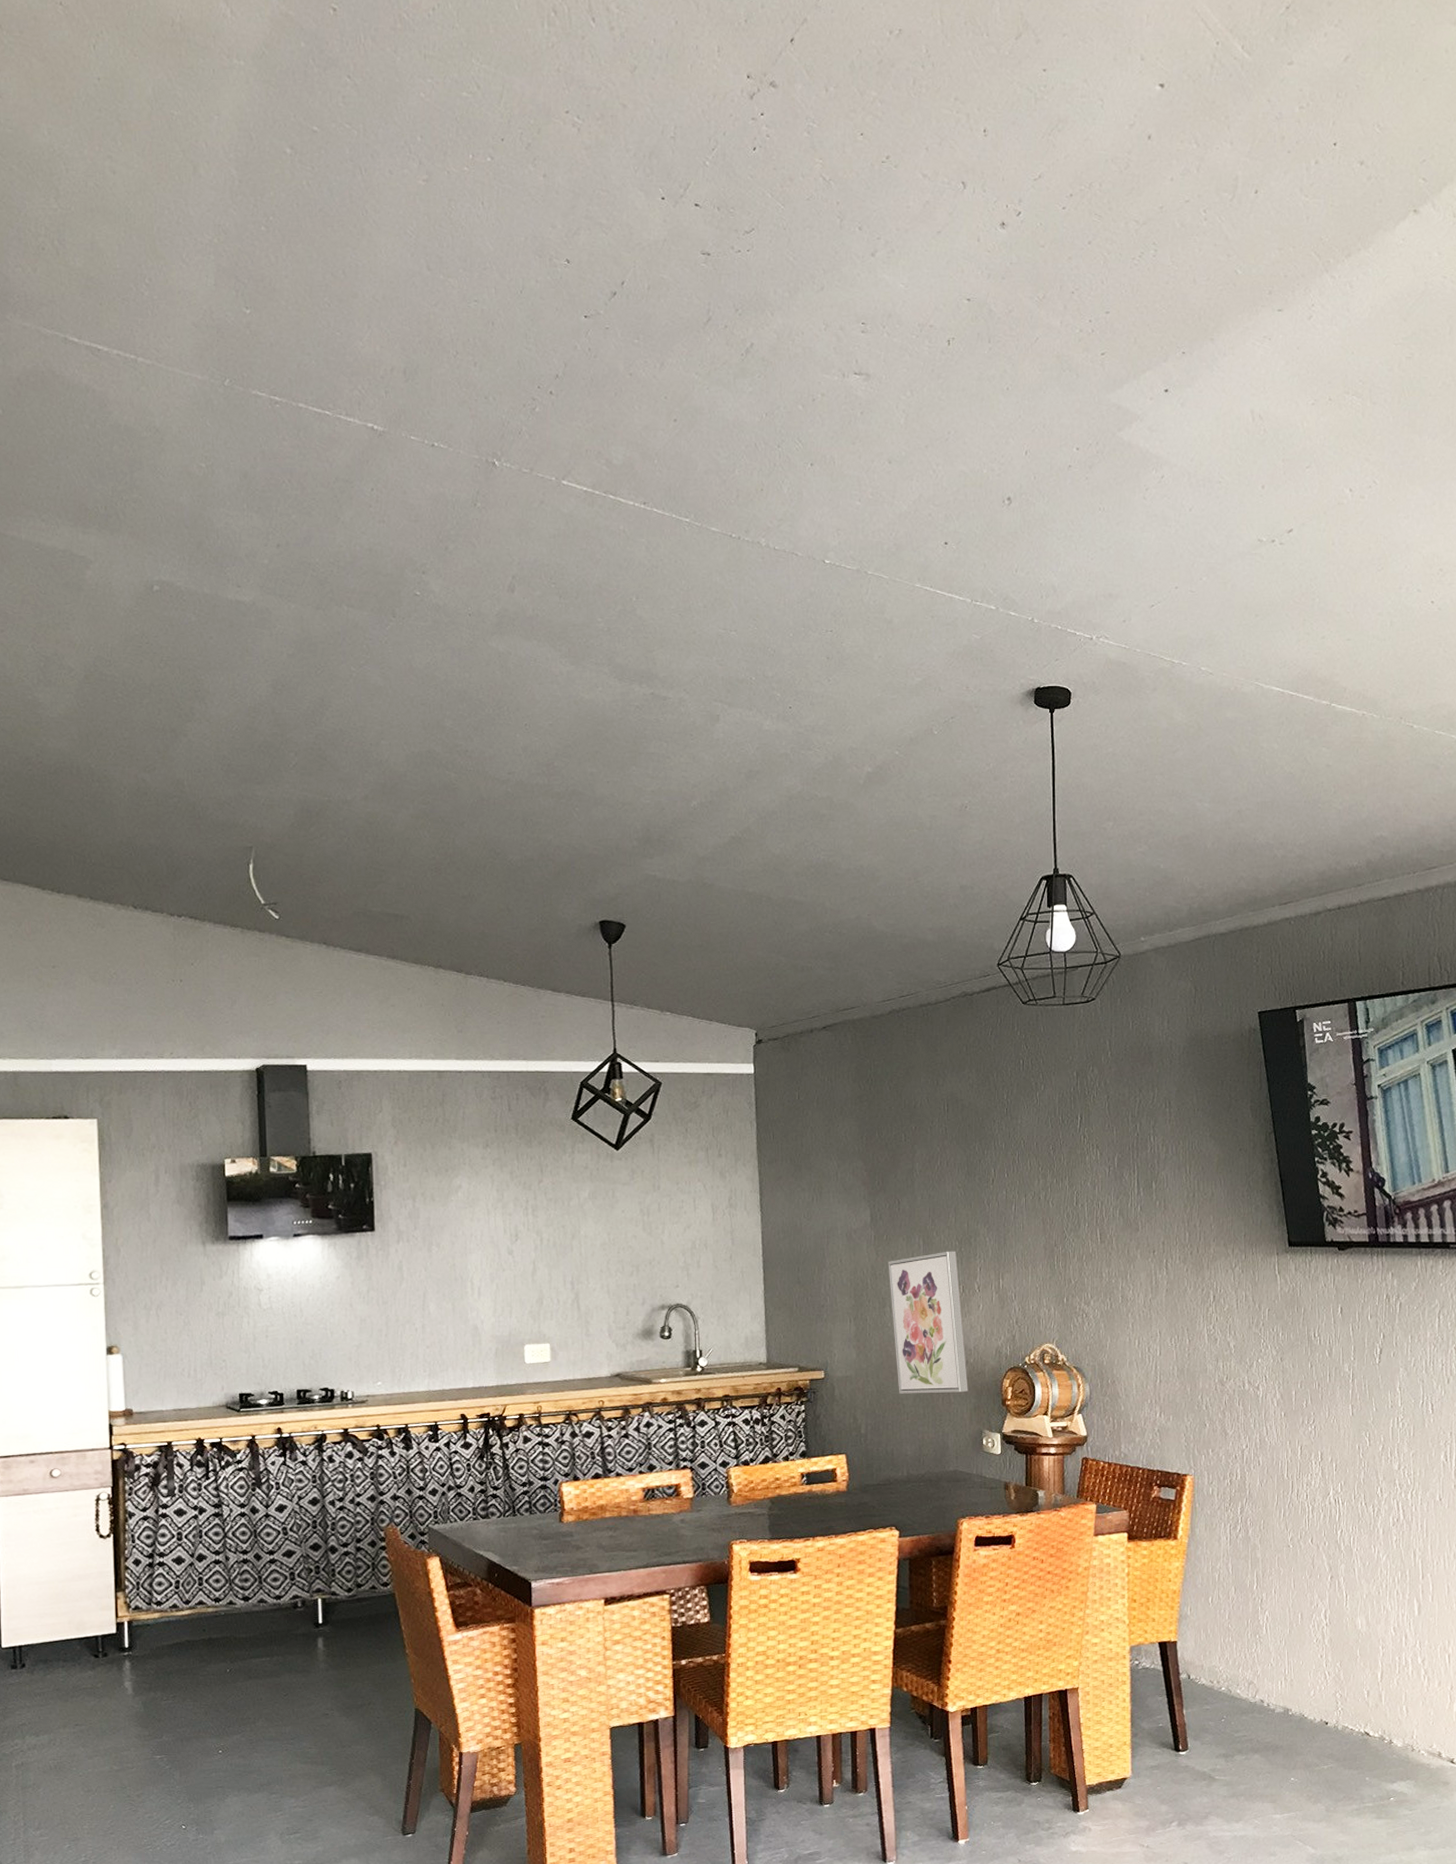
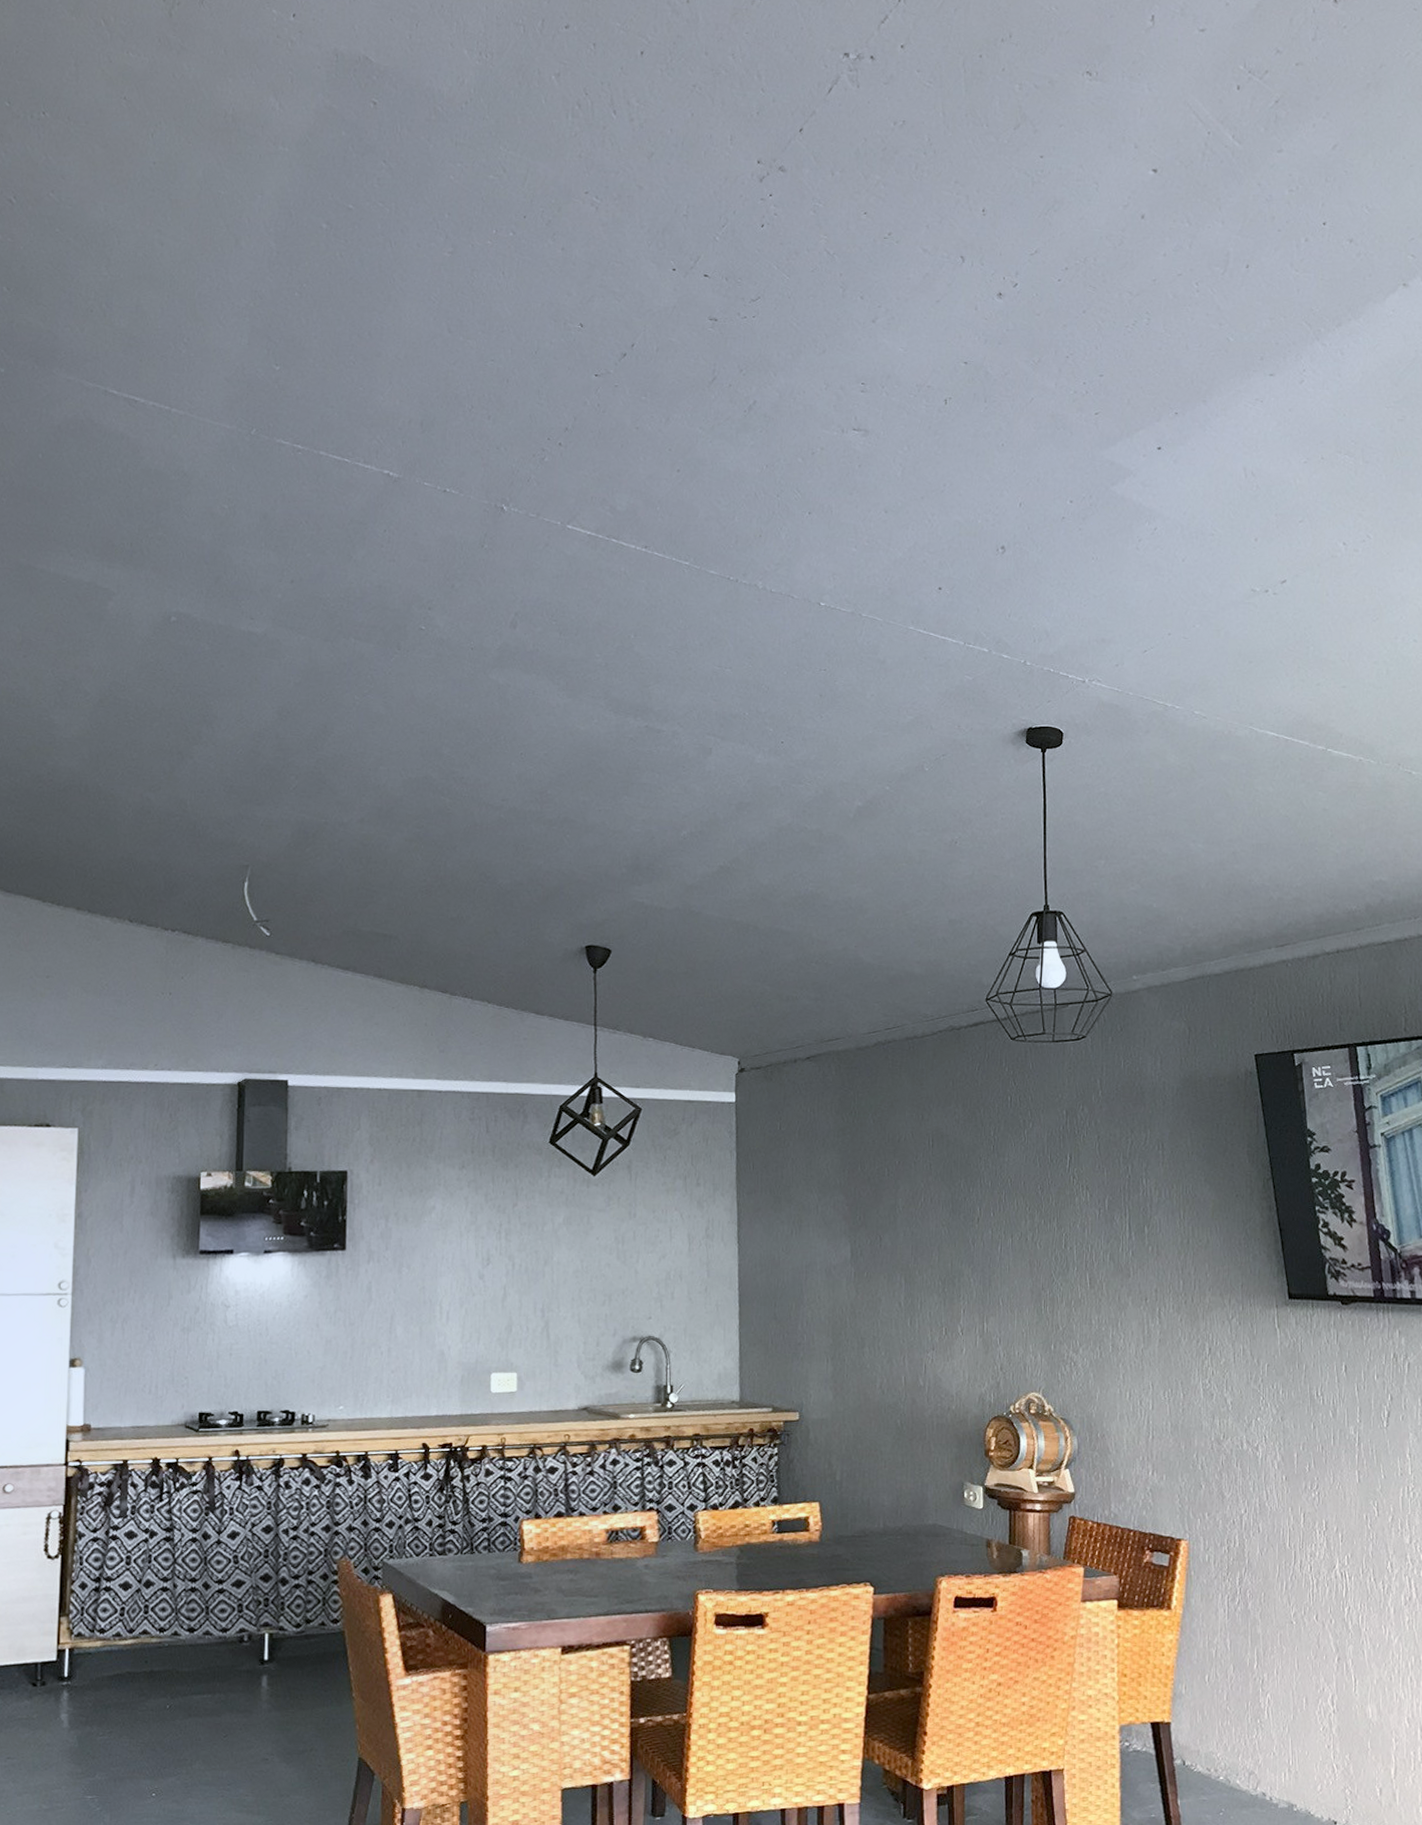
wall art: present [888,1251,968,1394] -> none [868,1291,950,1441]

